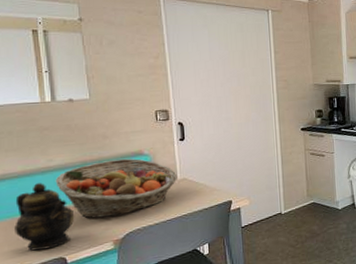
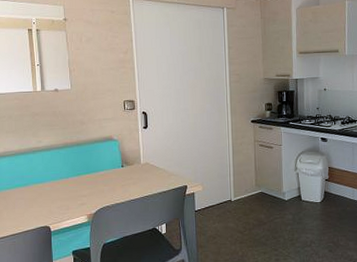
teapot: present [14,183,74,251] -> none [12,161,57,219]
fruit basket: present [55,158,178,219] -> none [43,142,141,194]

